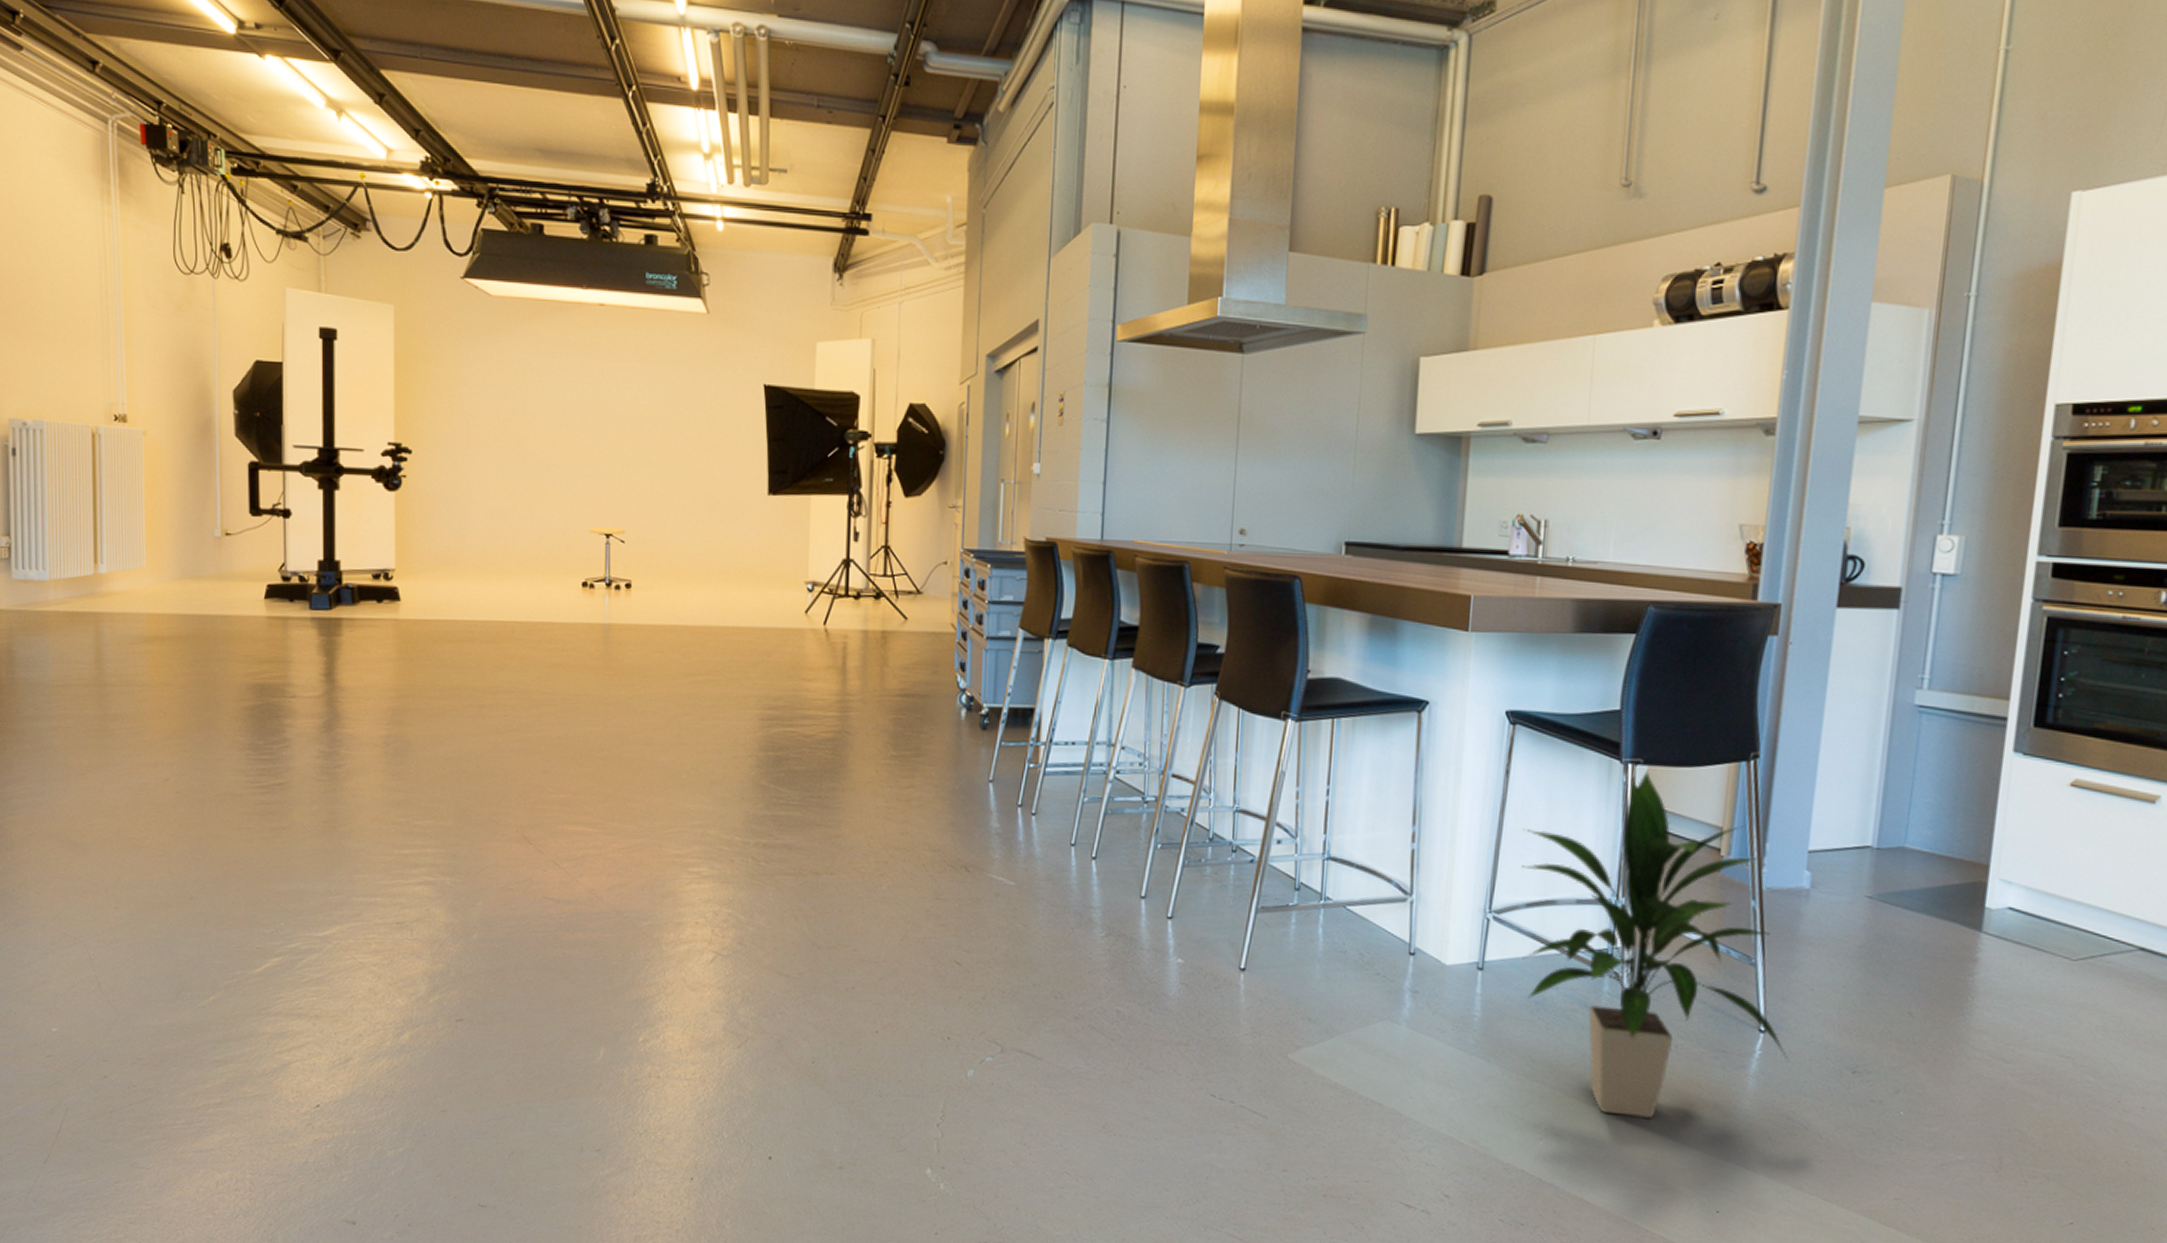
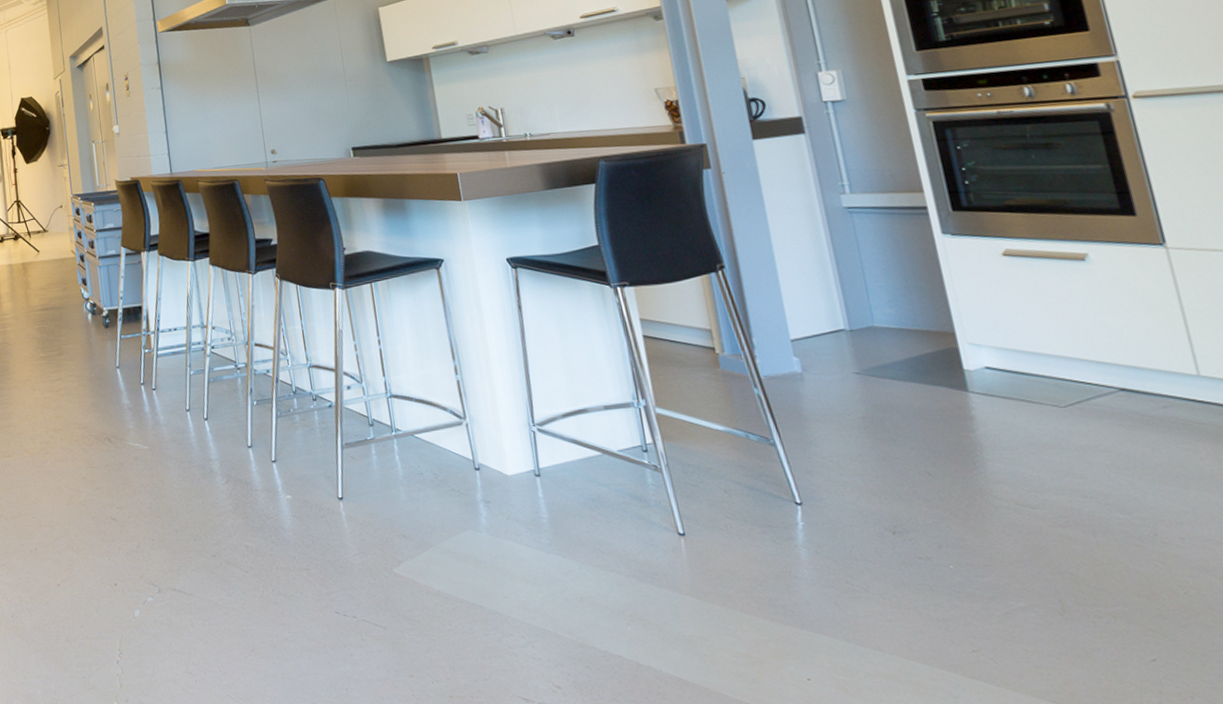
indoor plant: present [1521,770,1788,1119] -> none [544,290,830,596]

